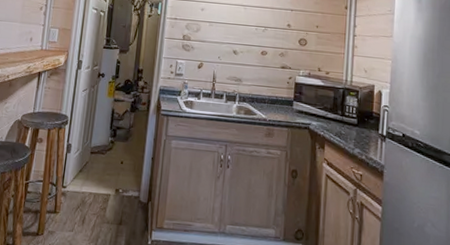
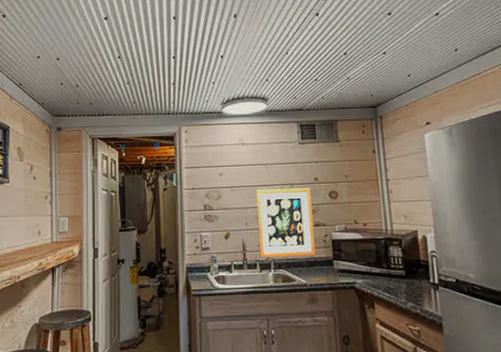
wall art: none [227,27,283,94] -> present [256,187,316,258]

